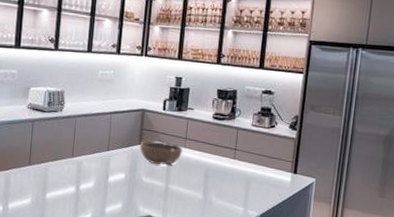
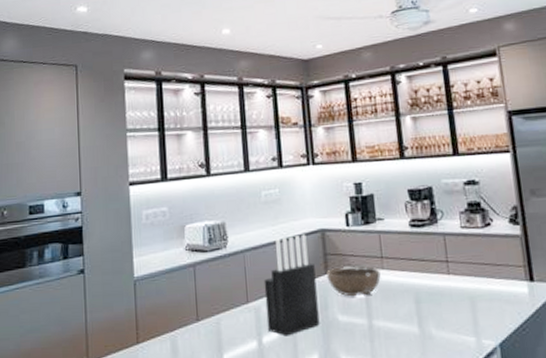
knife block: none [85,111,132,187] -> present [264,234,320,336]

